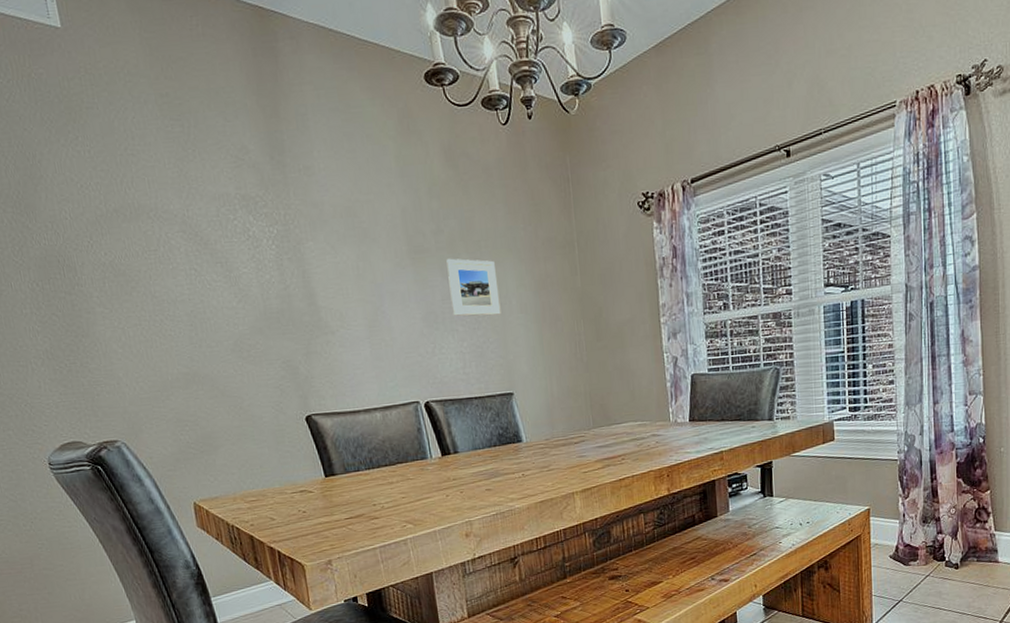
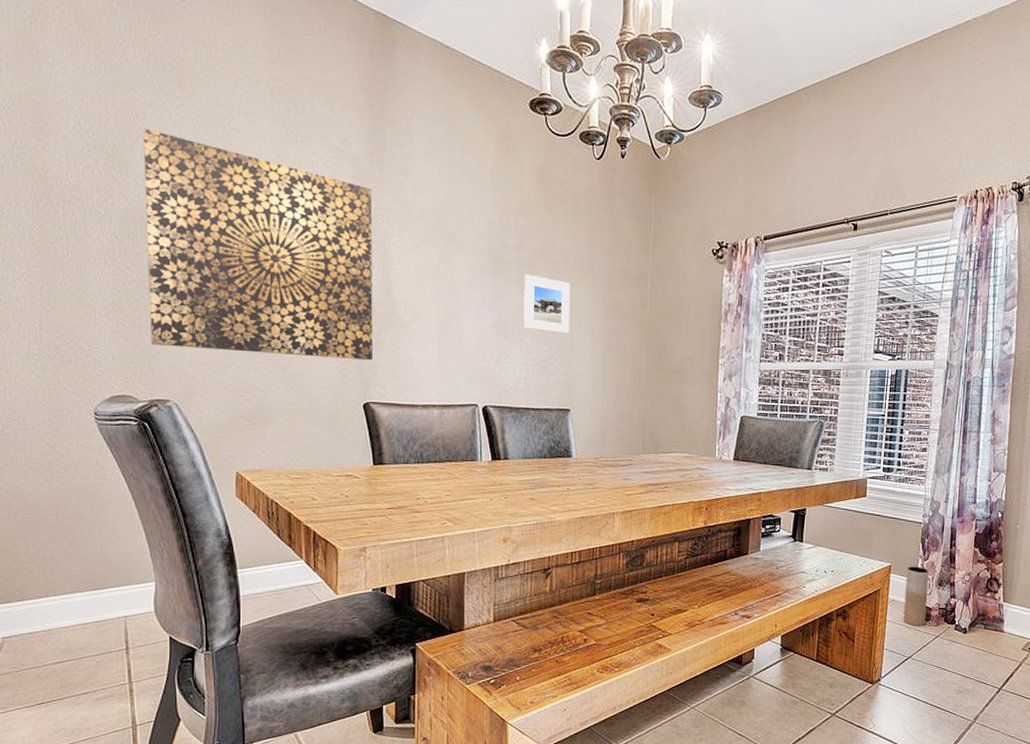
wall art: none [42,168,307,388] -> present [142,128,373,360]
vase: none [887,505,912,568] -> present [903,566,929,626]

